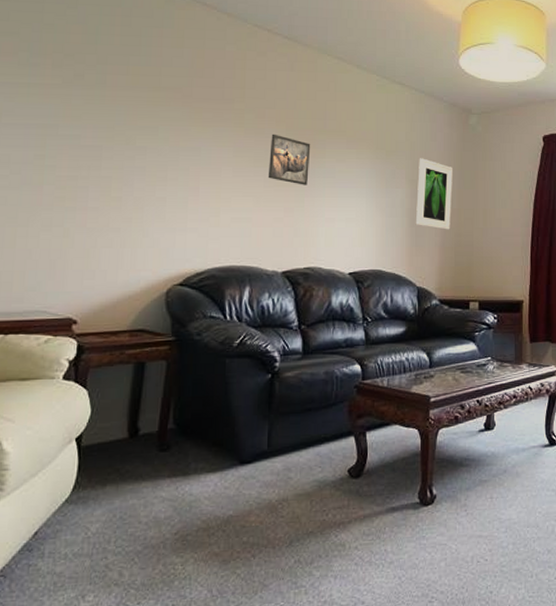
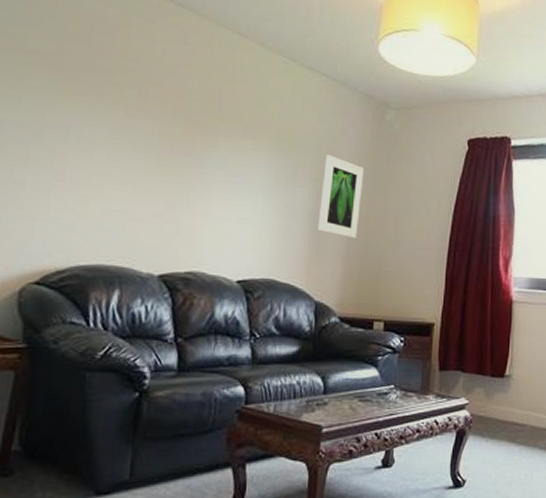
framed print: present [268,134,311,185] -> none [148,115,201,177]

